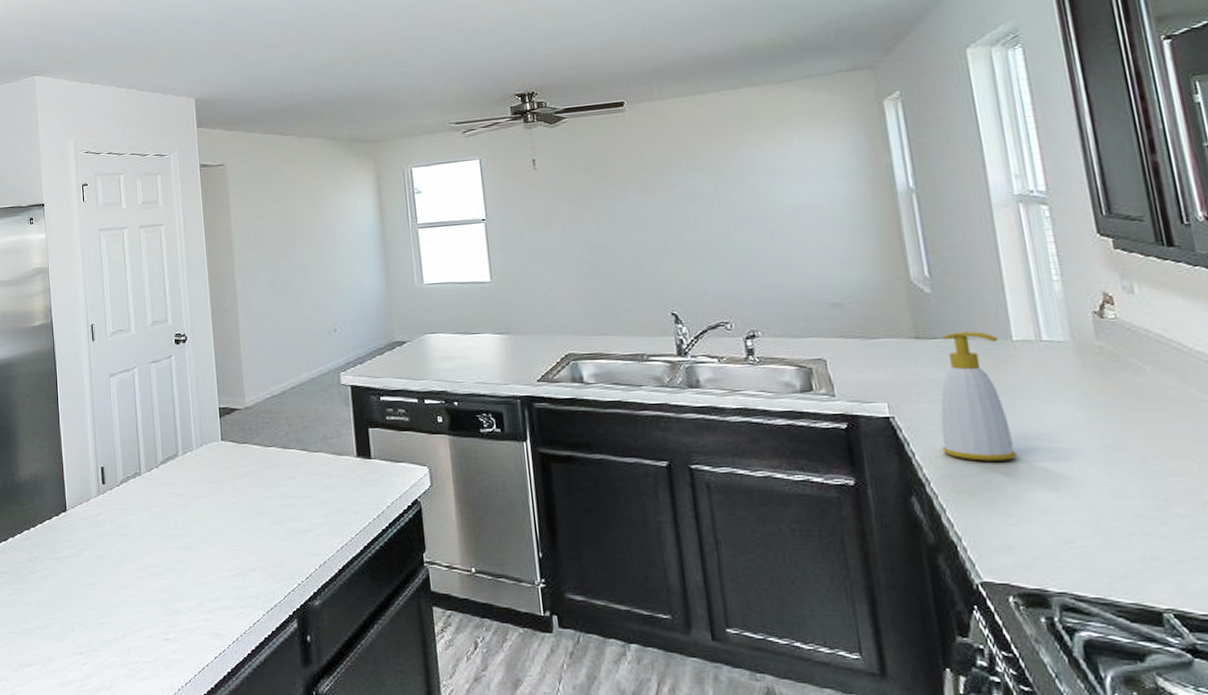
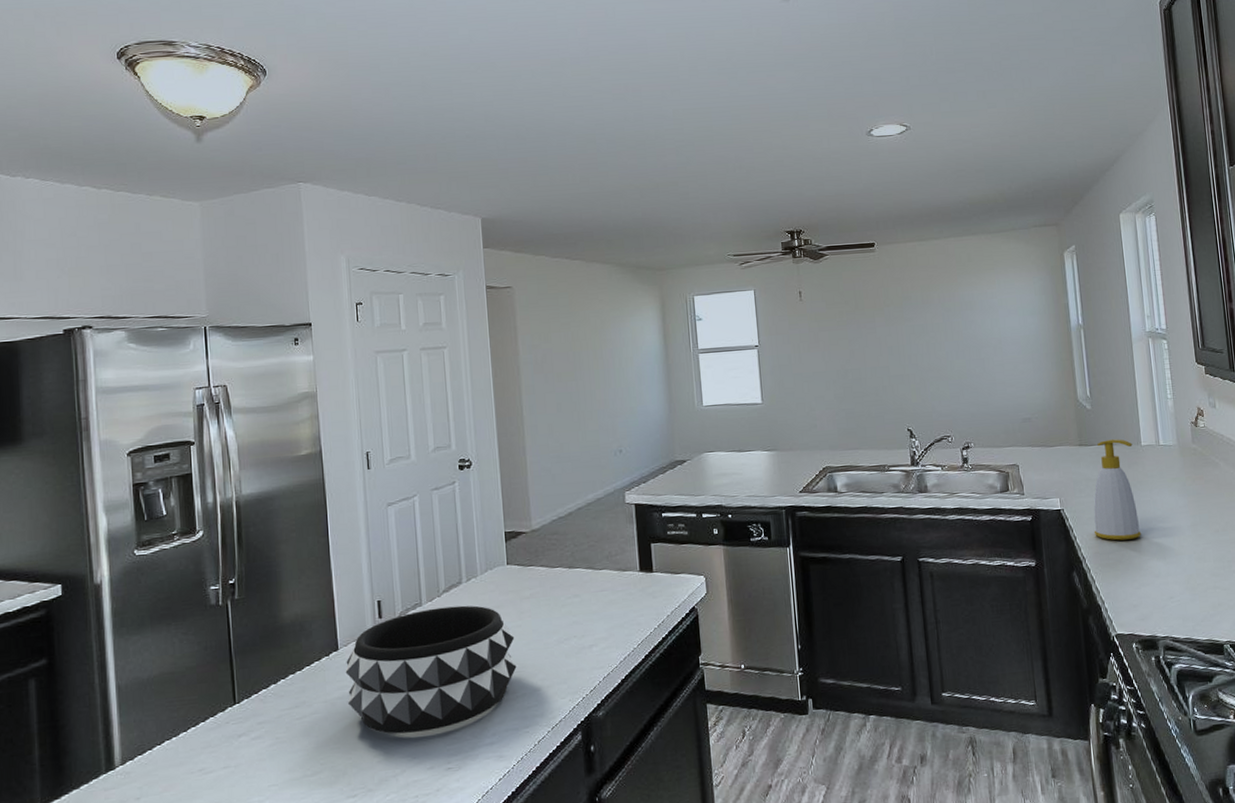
decorative bowl: none [72,478,232,600] -> present [345,605,517,734]

